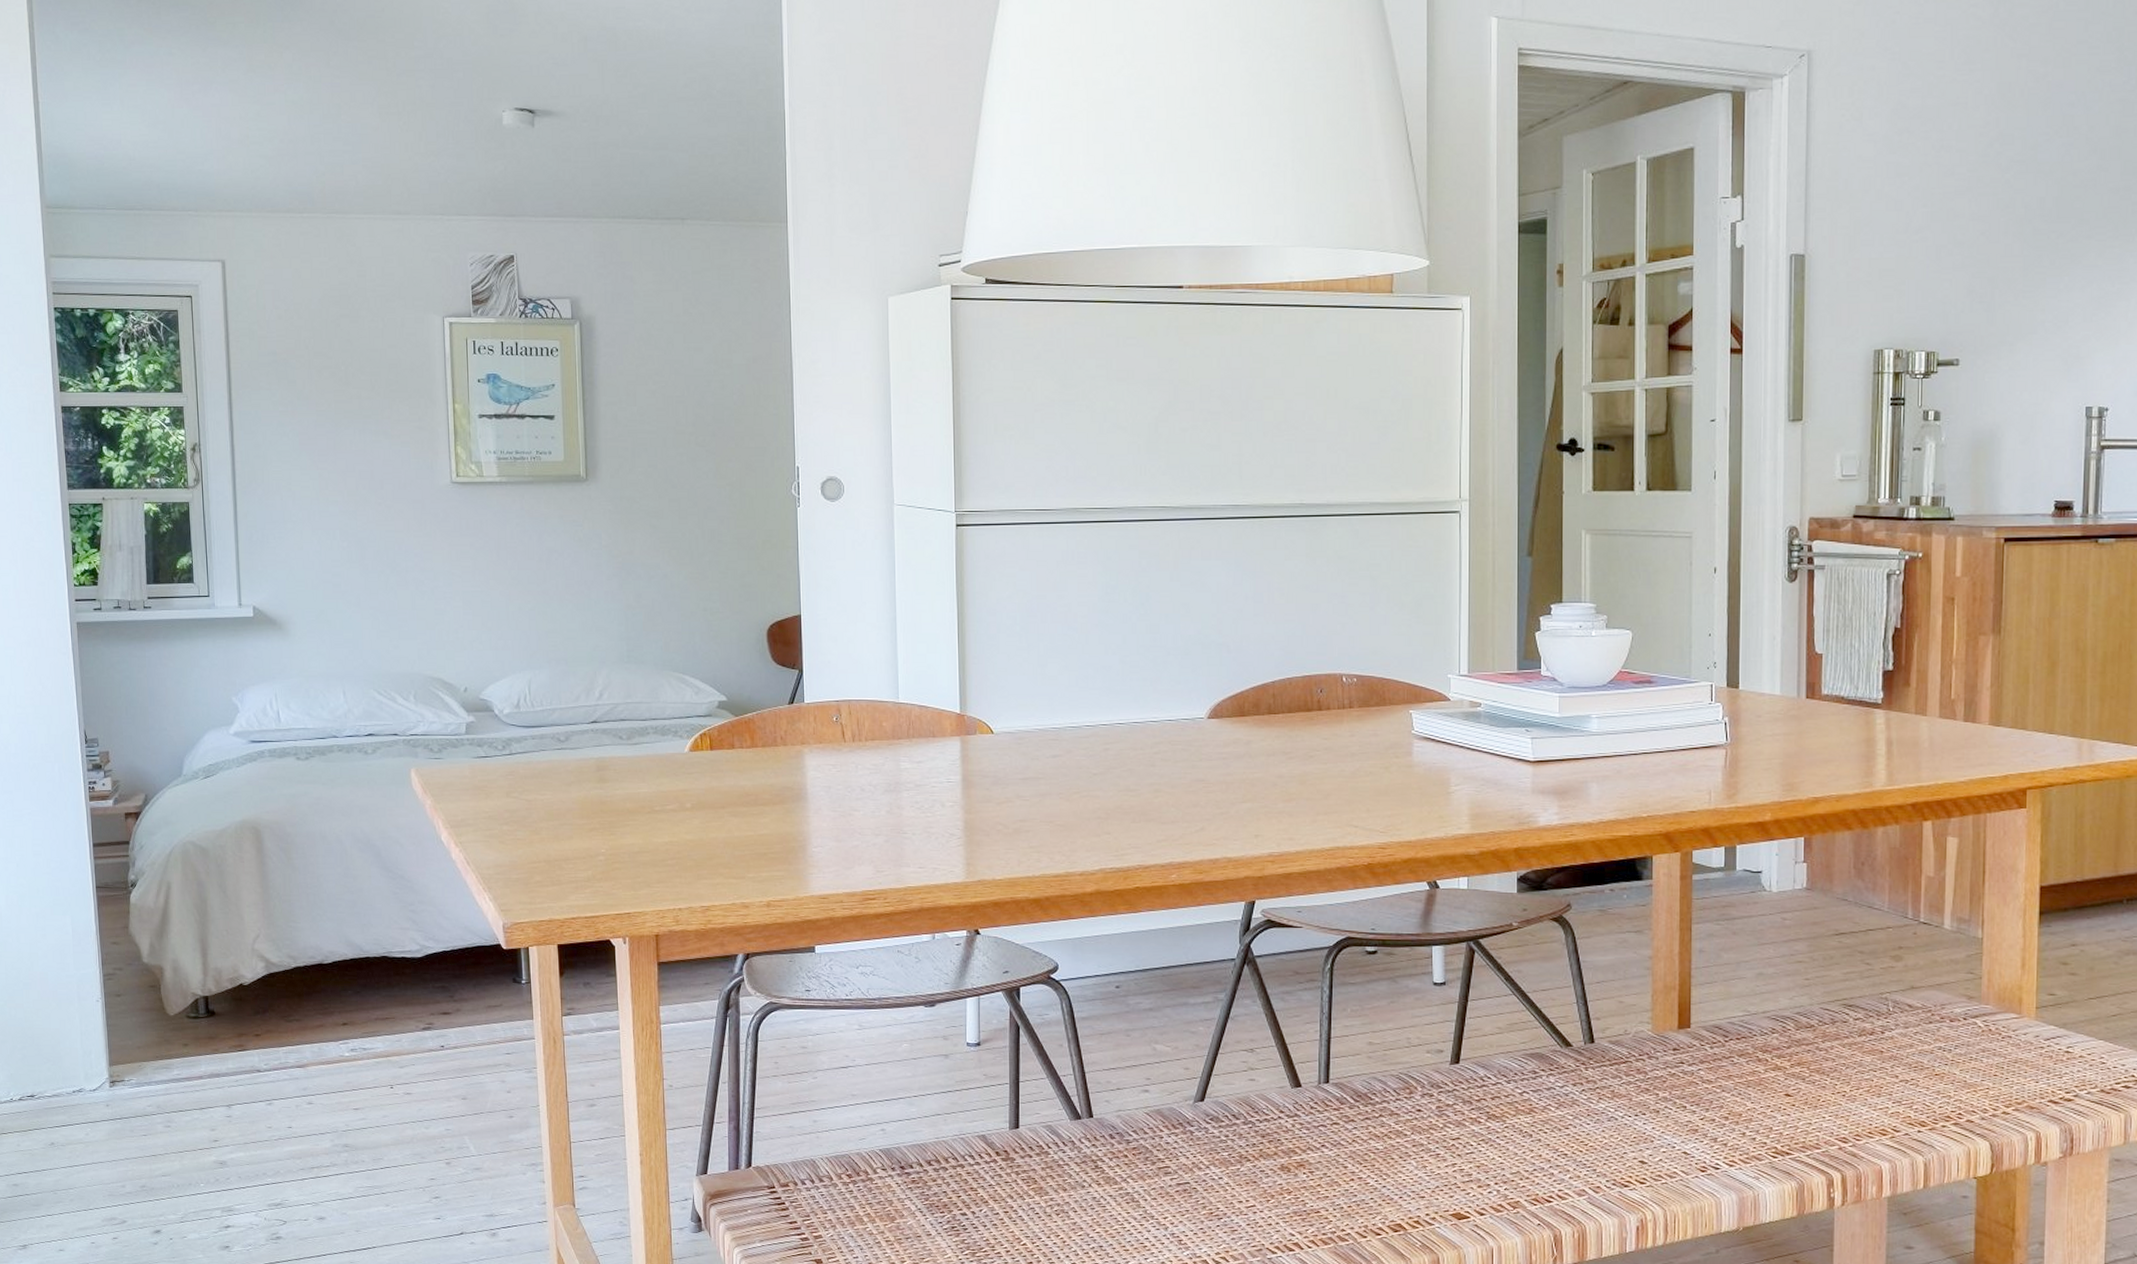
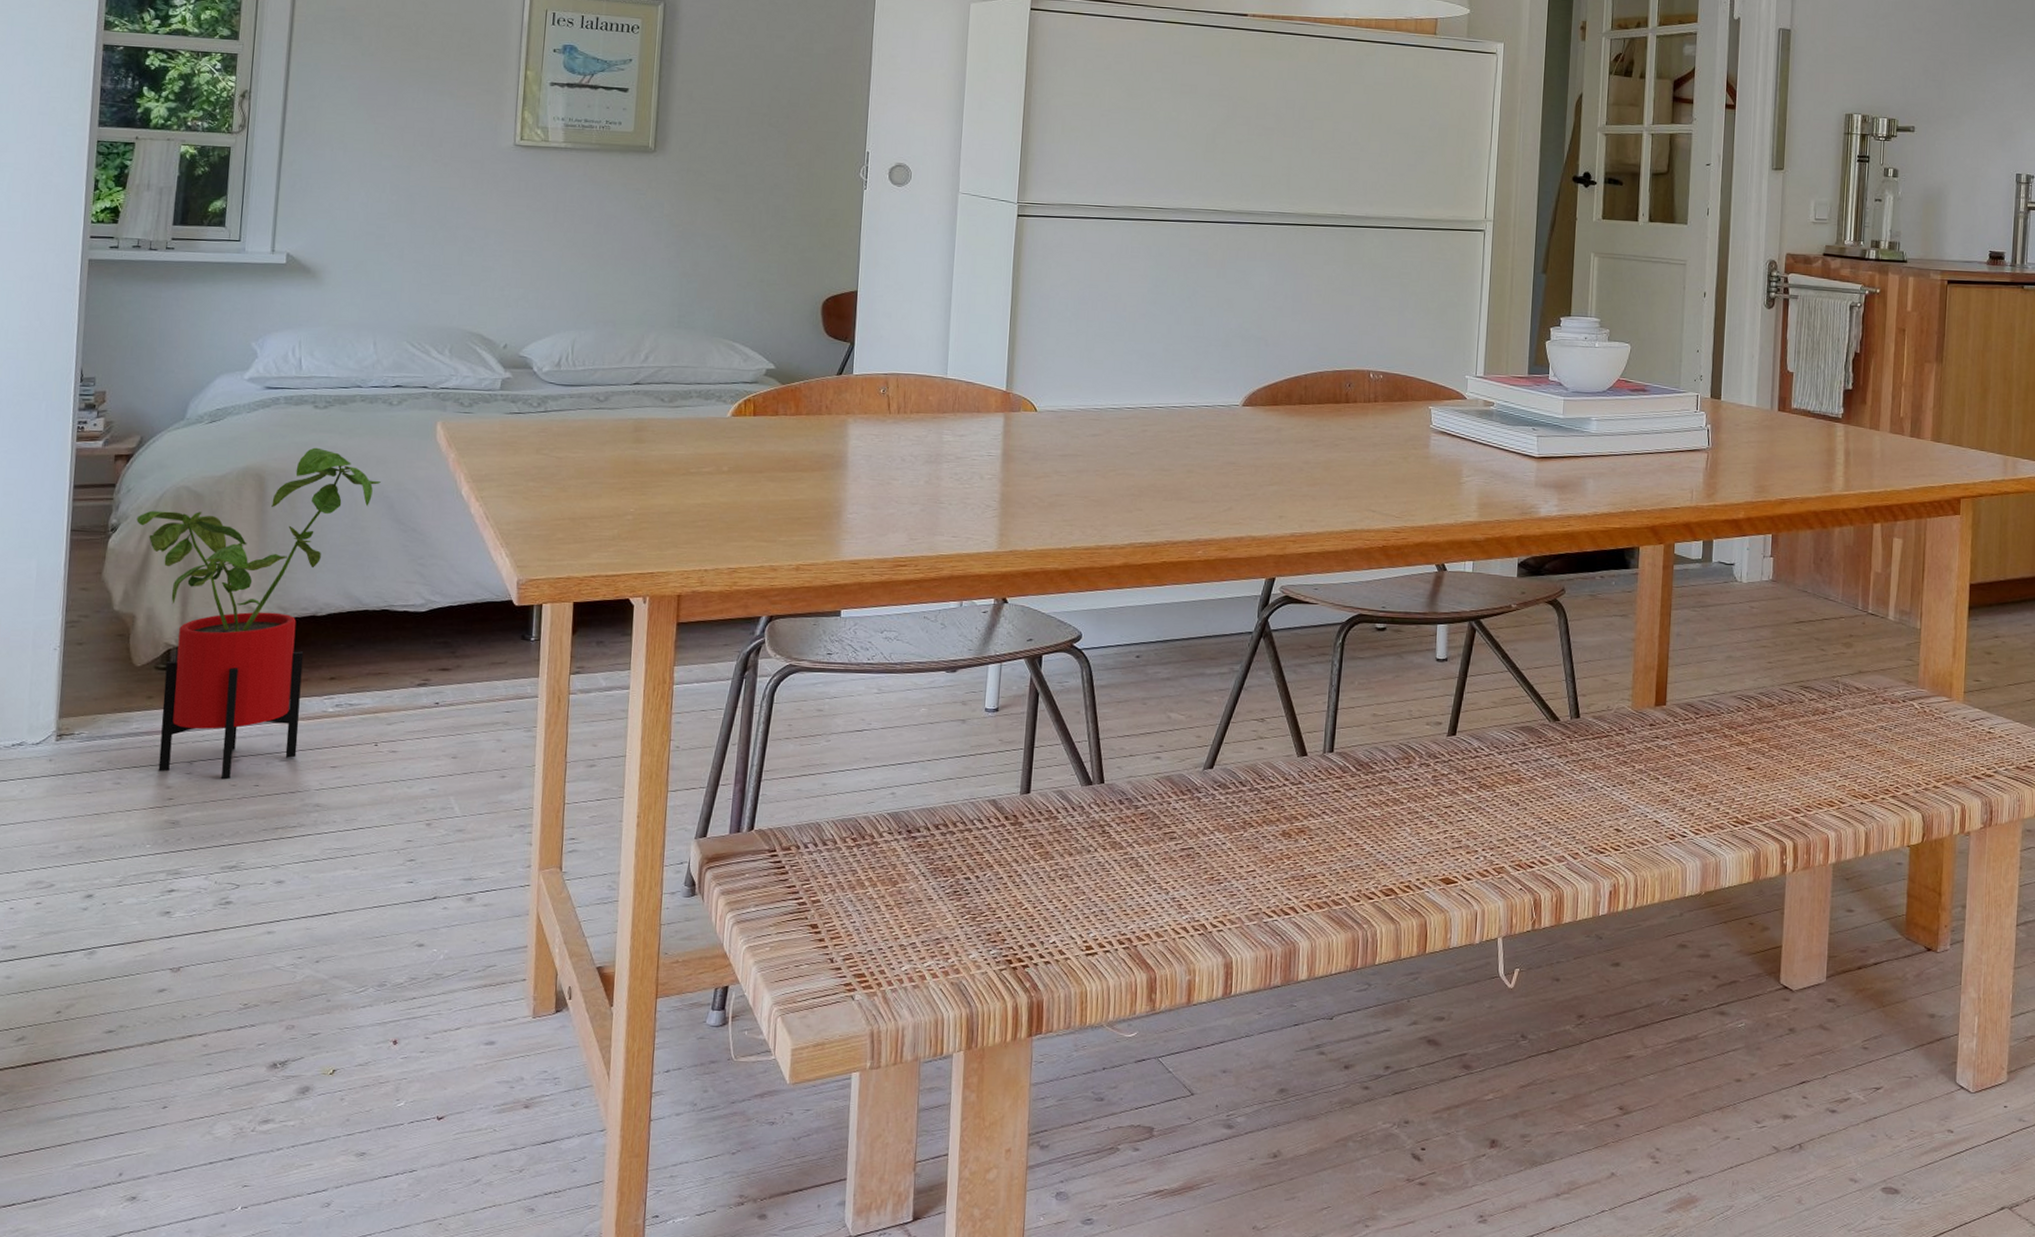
house plant: none [152,799,366,1122] -> present [136,447,381,780]

